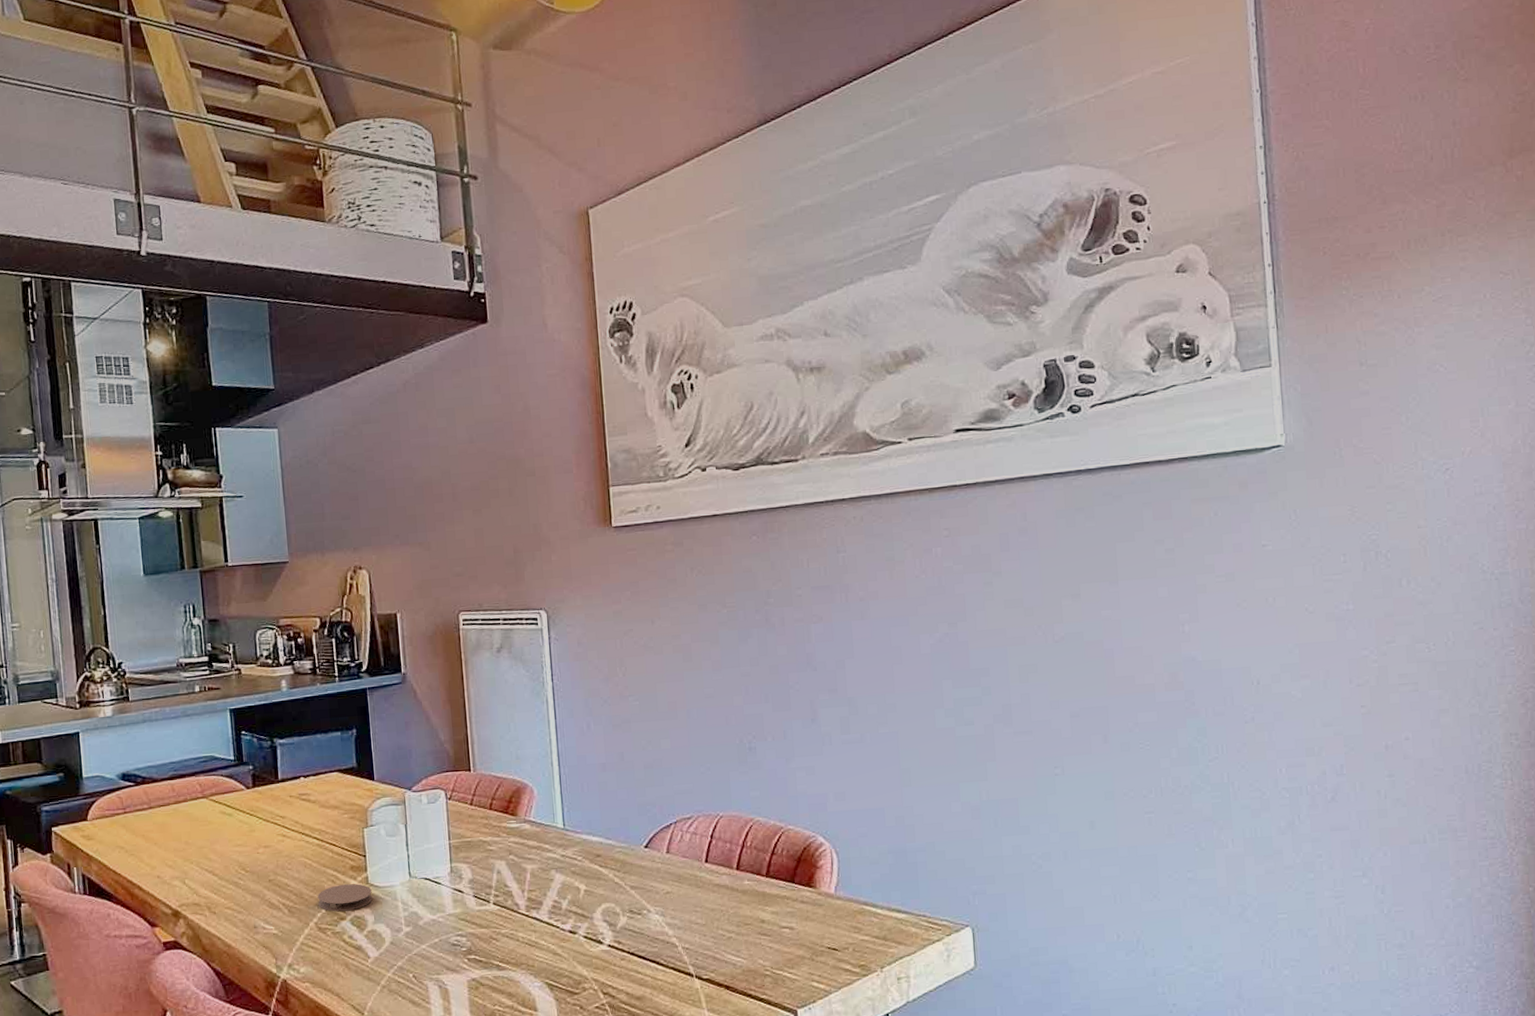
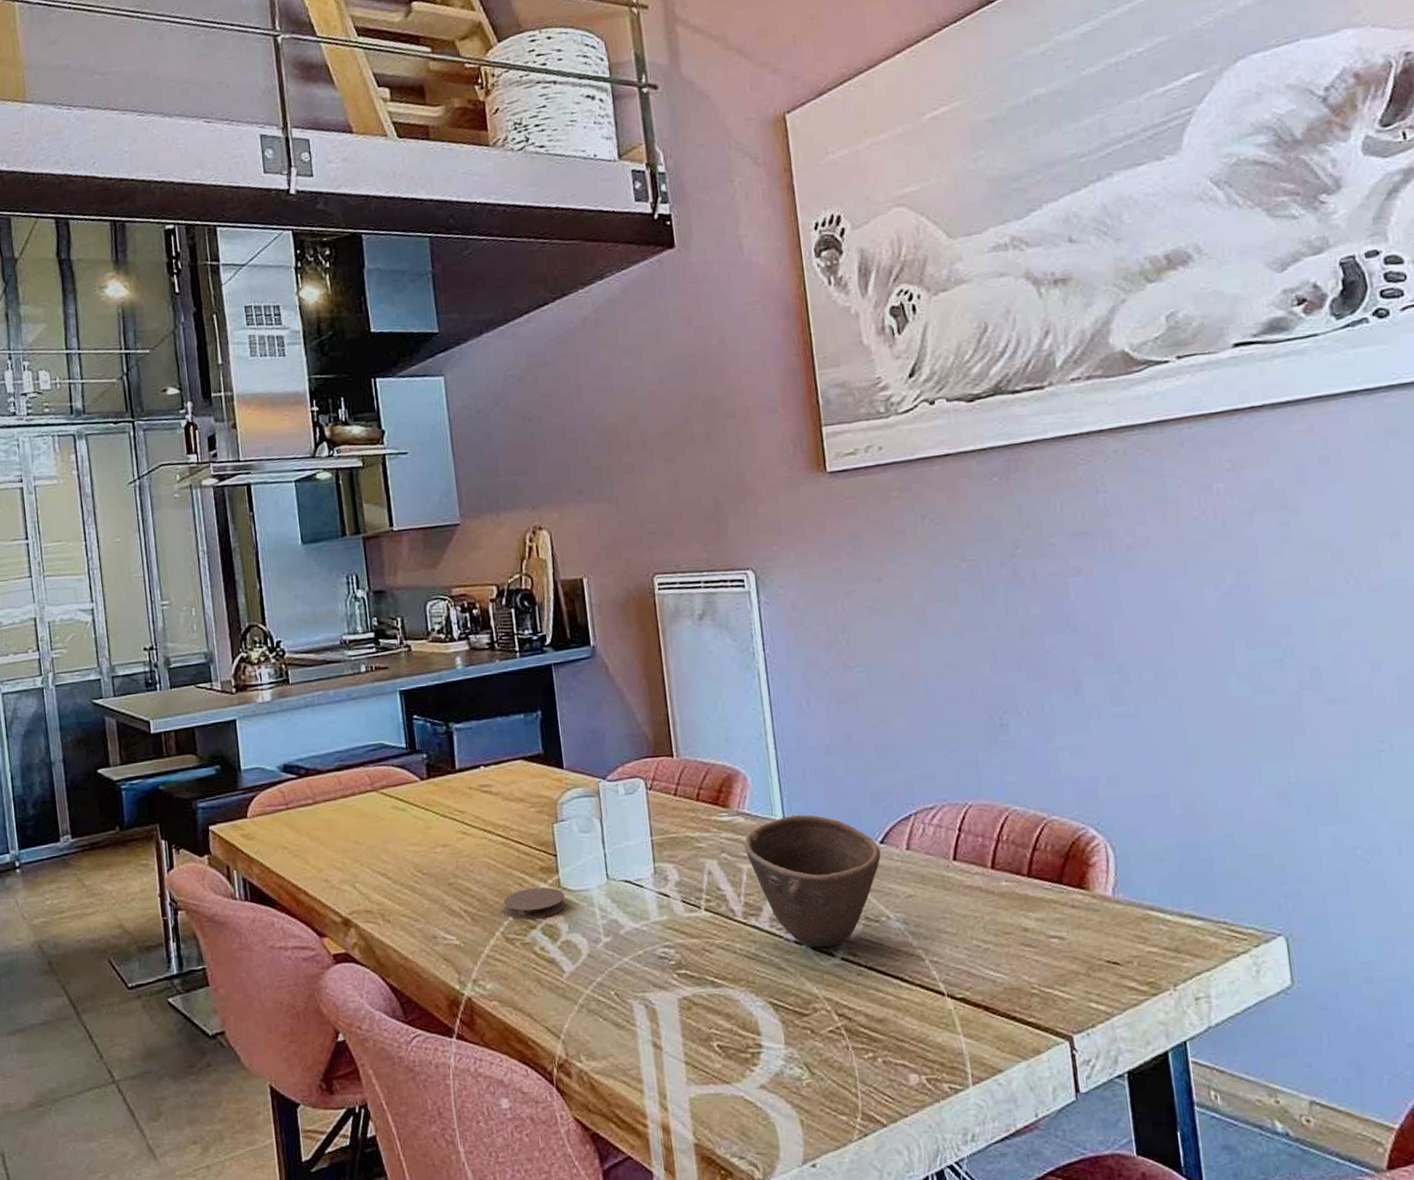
bowl: none [529,822,645,936] -> present [744,814,881,948]

